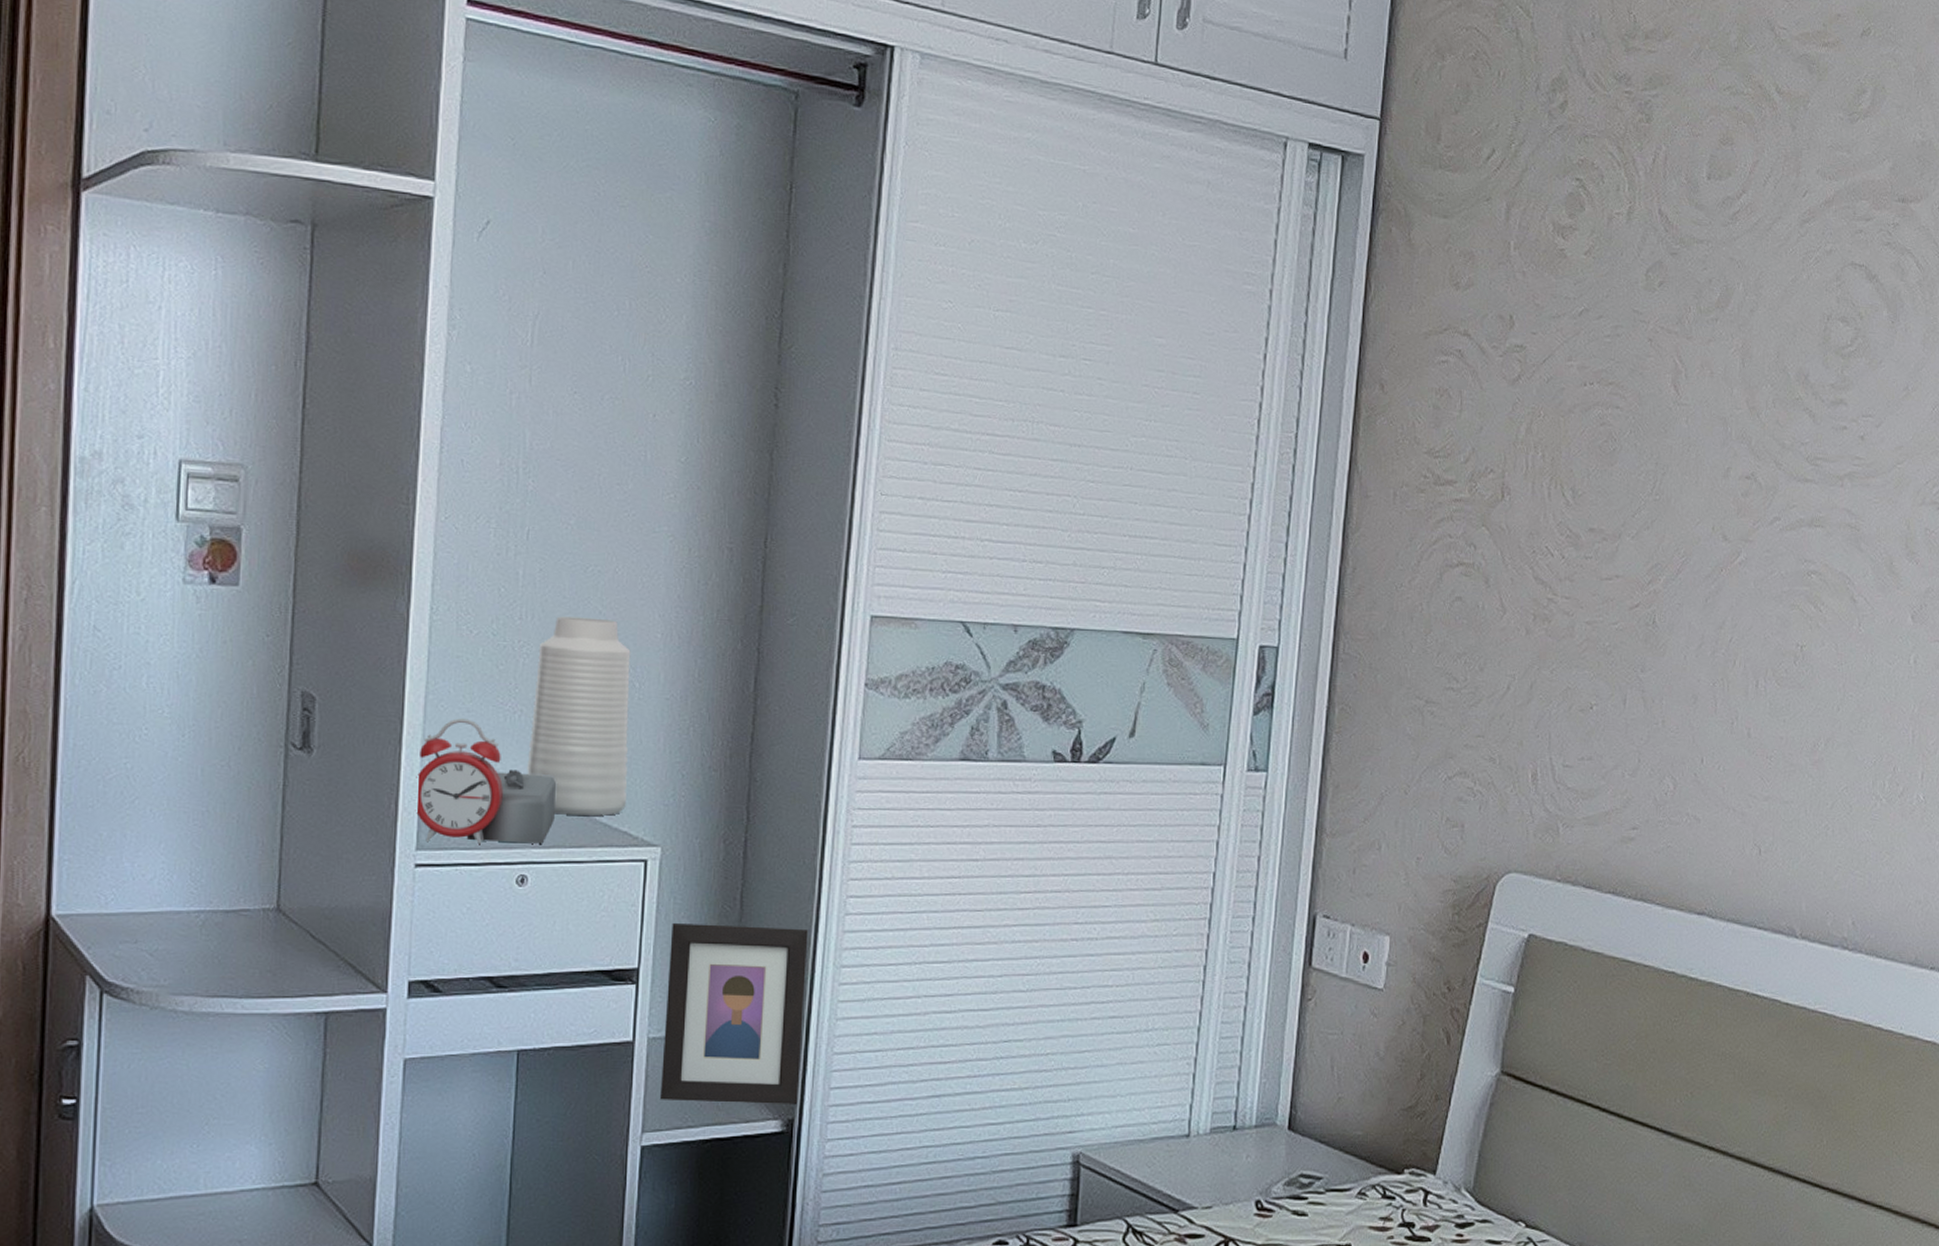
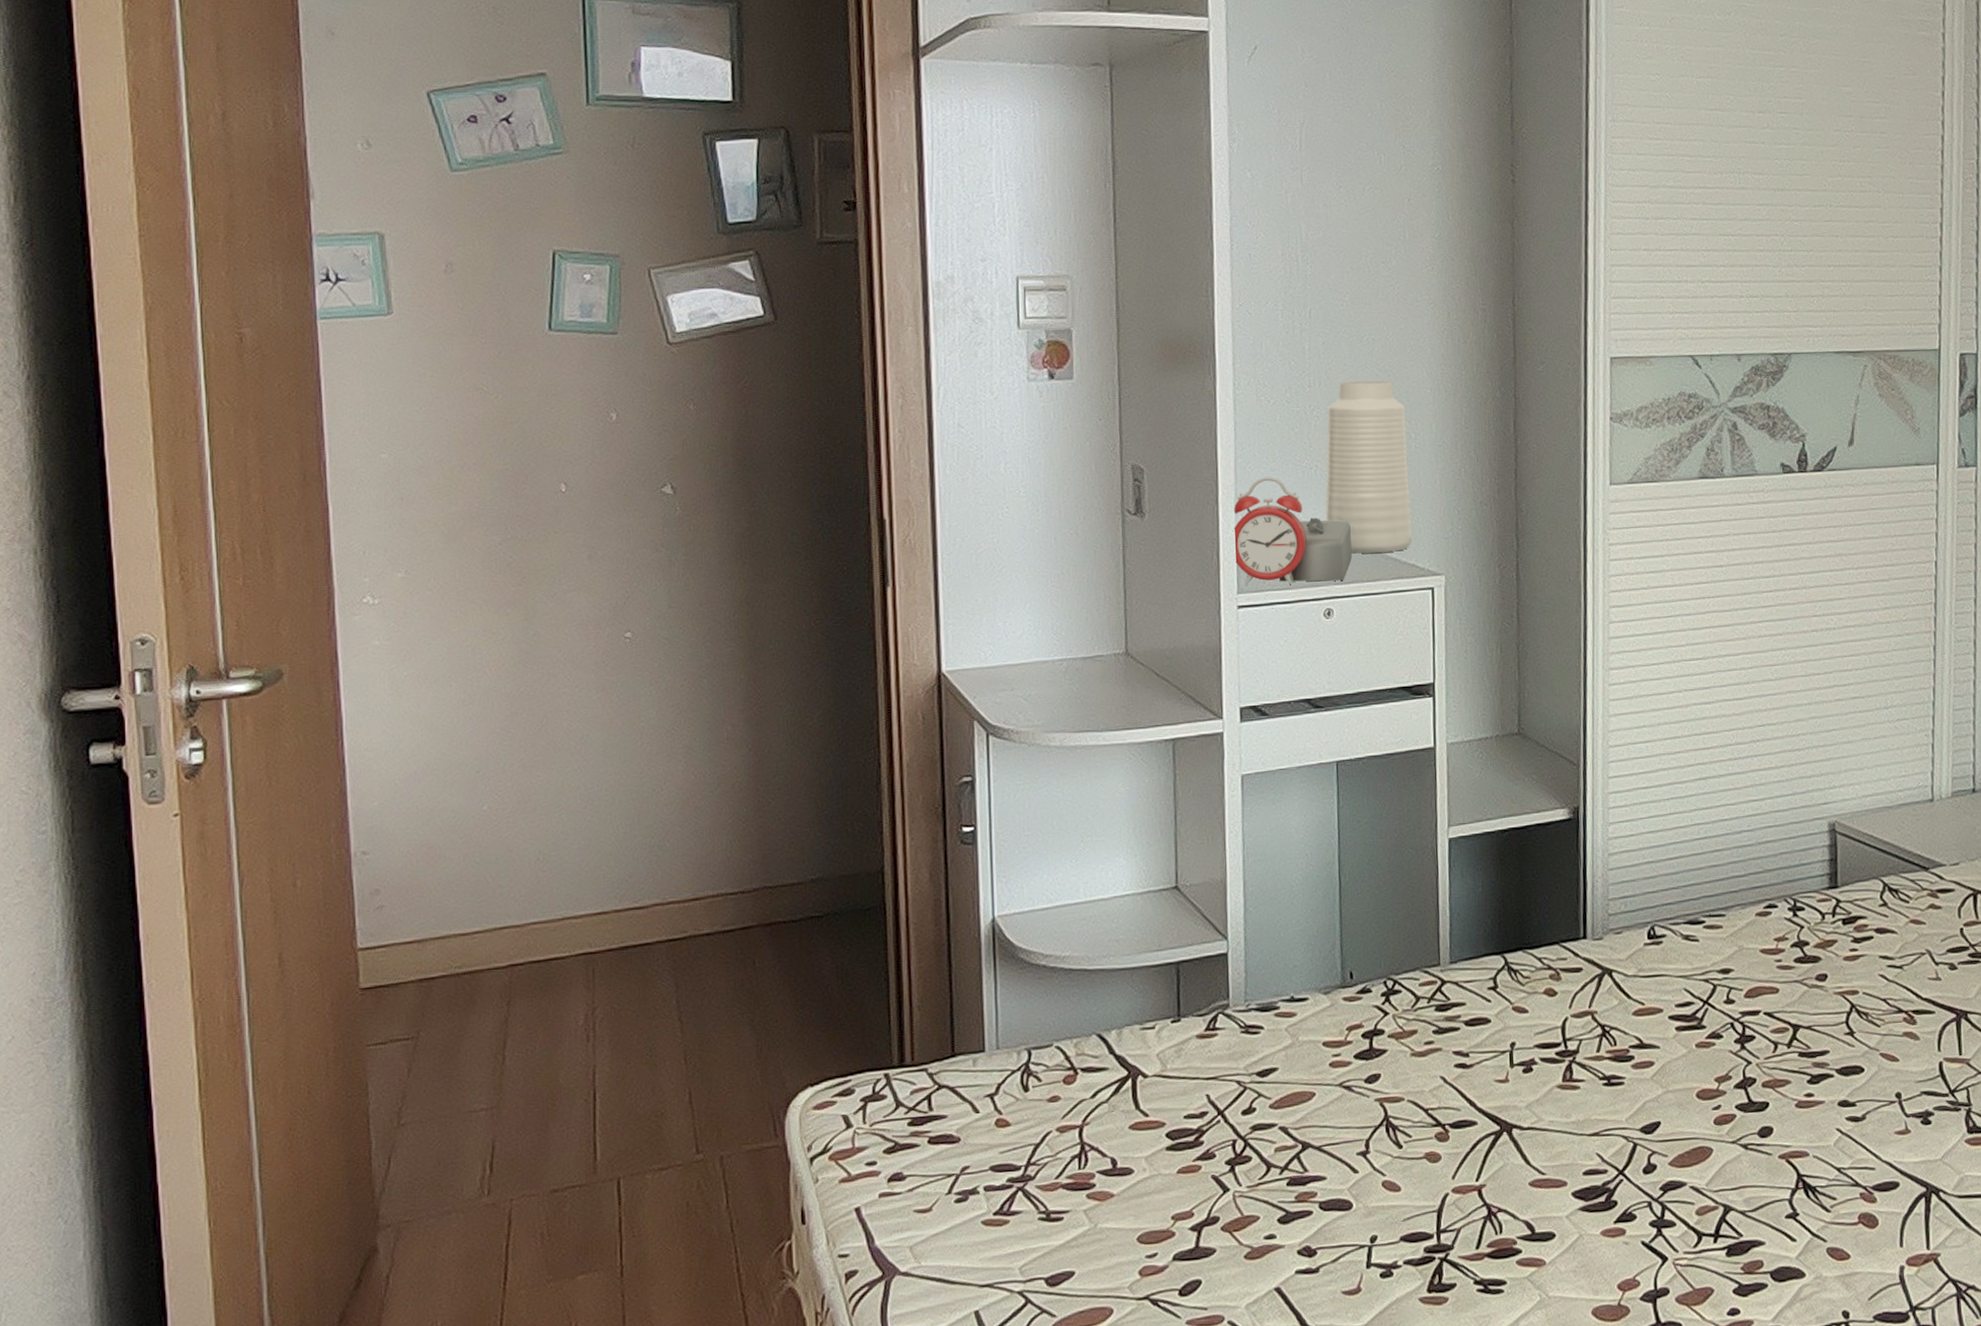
picture frame: present [661,923,809,1104] -> none [1459,638,1581,797]

